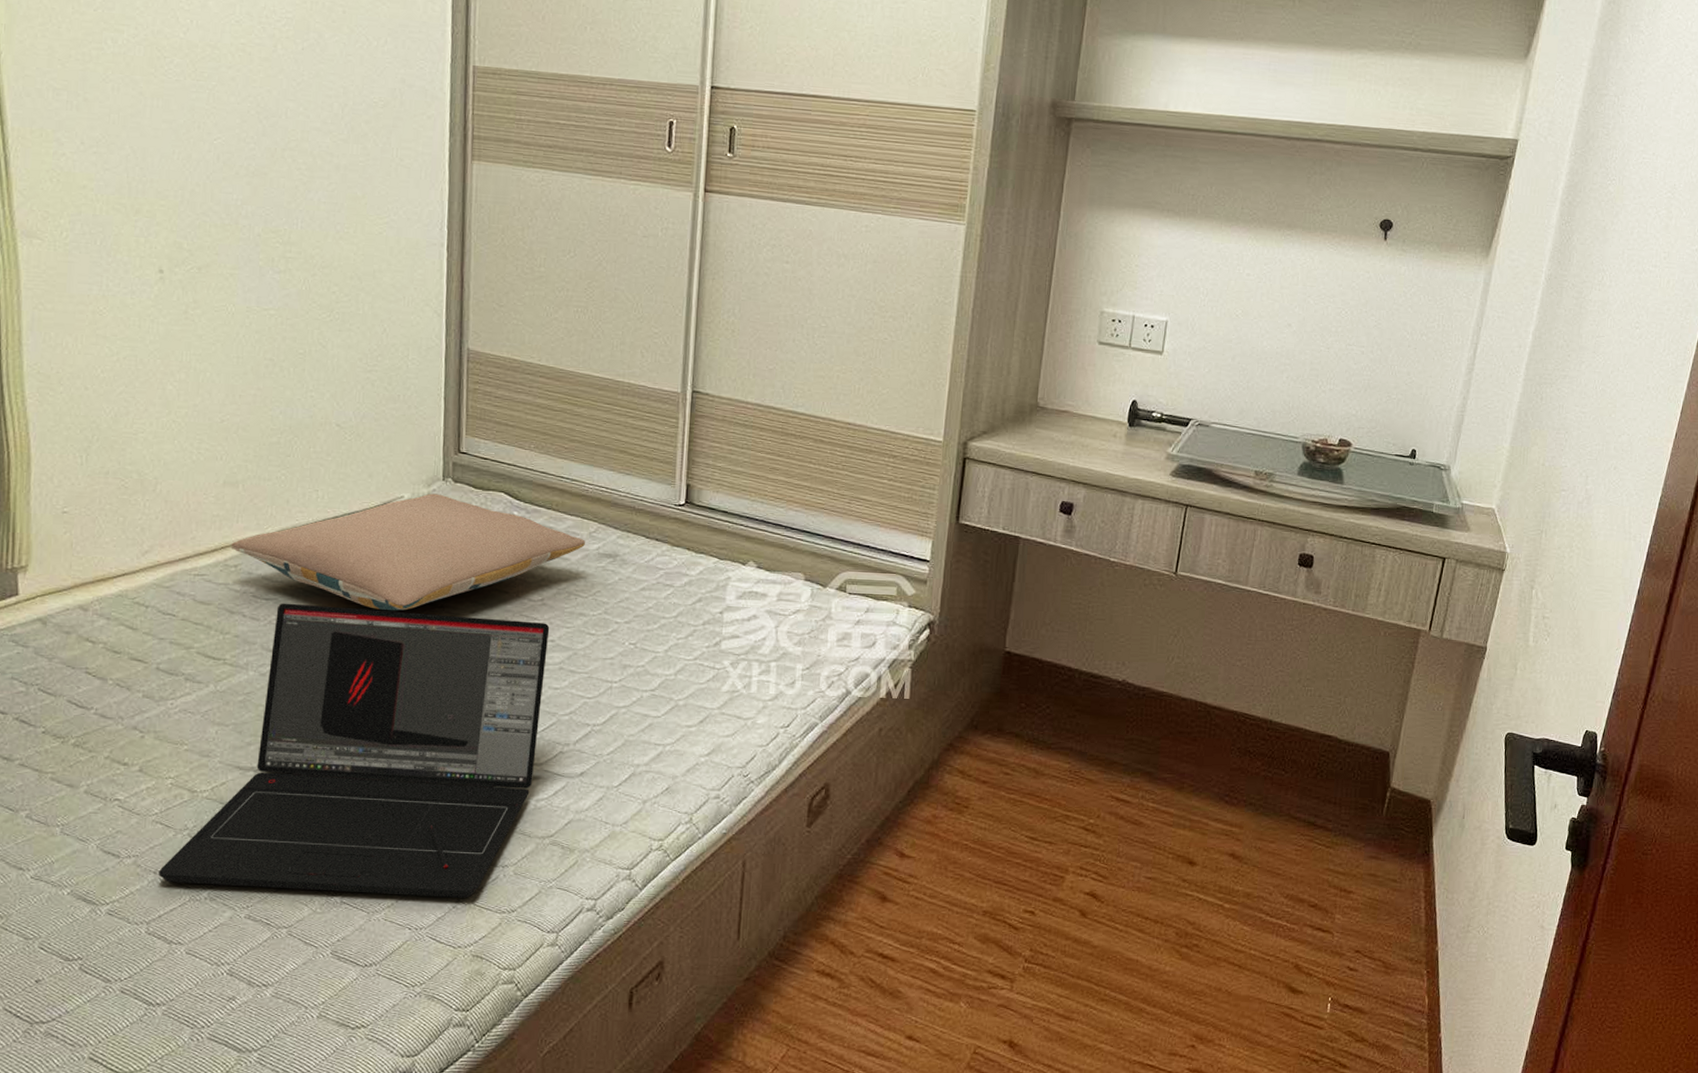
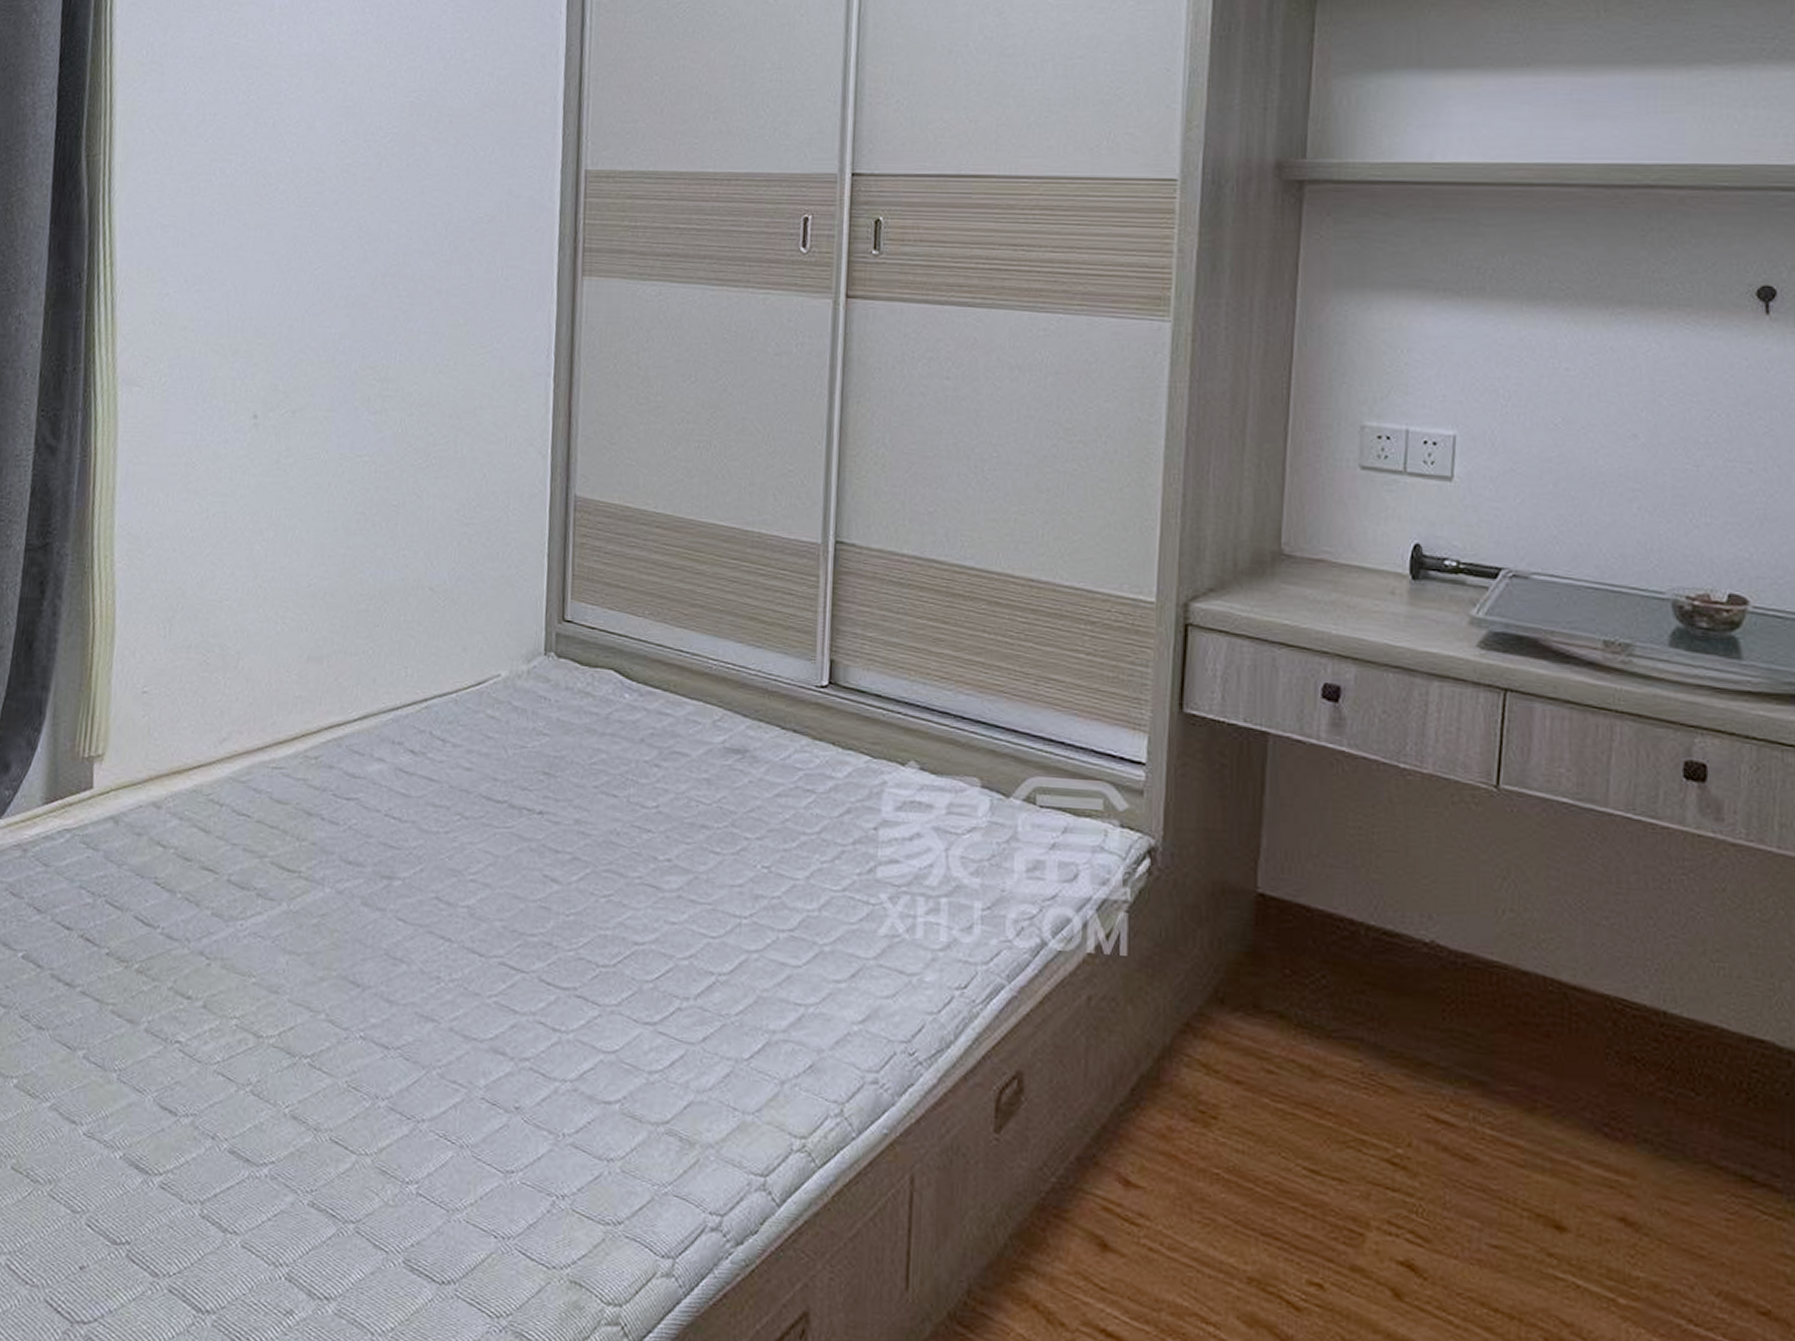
laptop: present [158,603,550,898] -> none [217,803,666,1200]
pillow: present [231,493,585,611] -> none [312,671,708,817]

